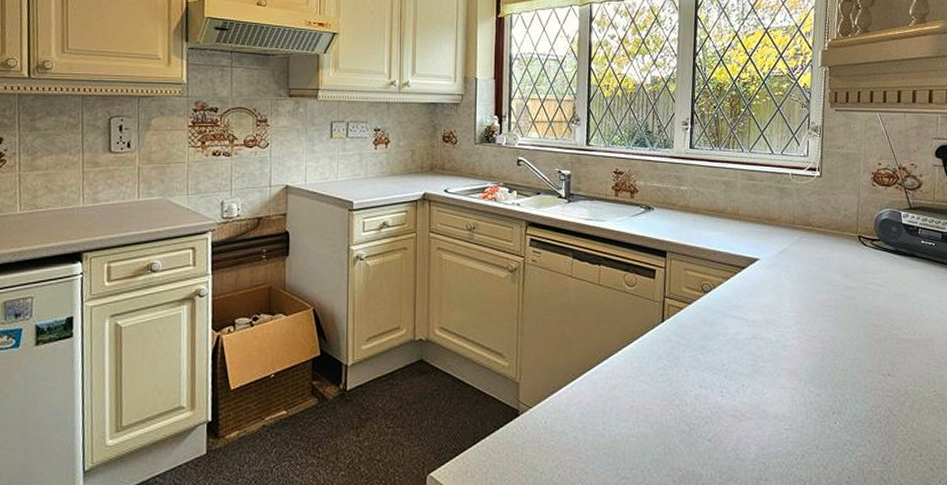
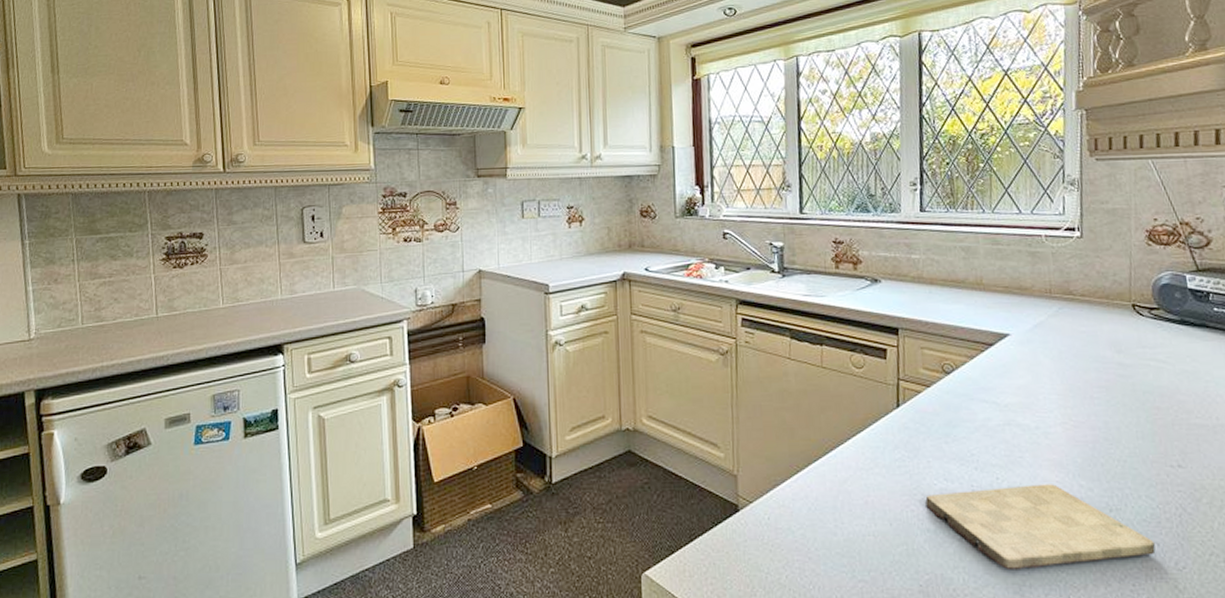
cutting board: none [682,390,867,467] -> present [925,484,1156,571]

